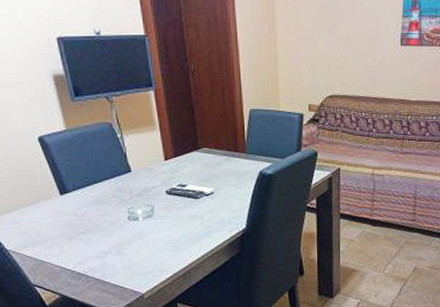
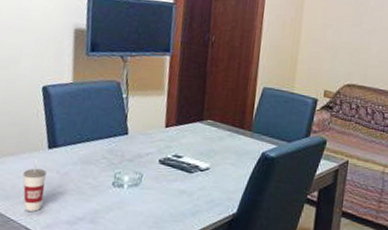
cup: none [43,205,69,252] -> present [22,158,47,212]

